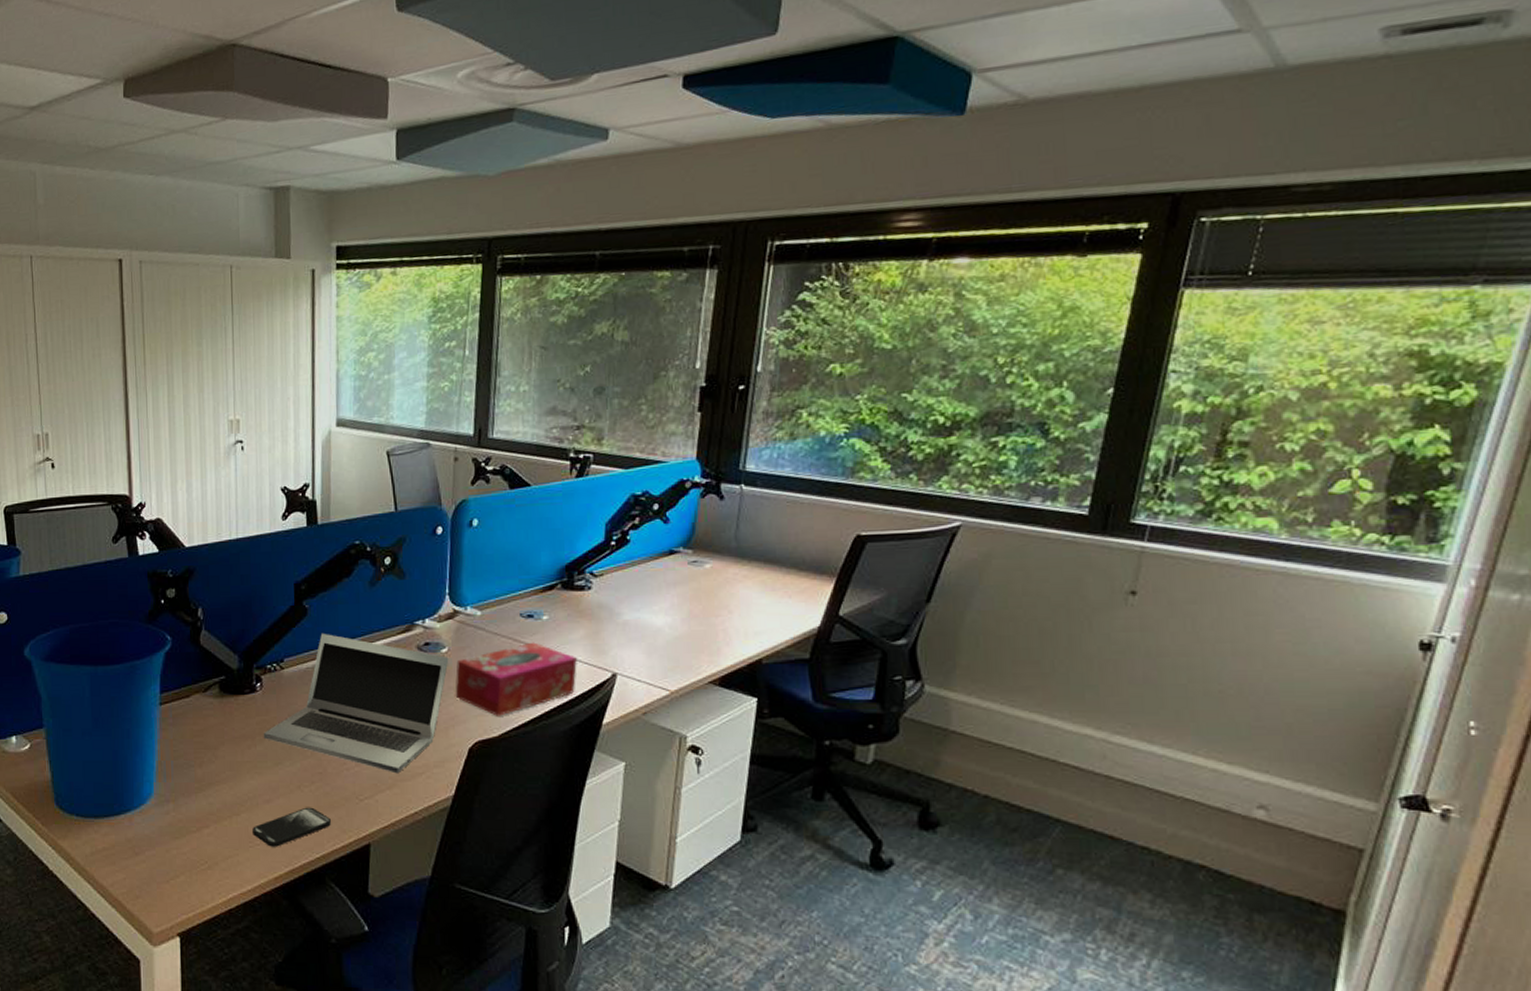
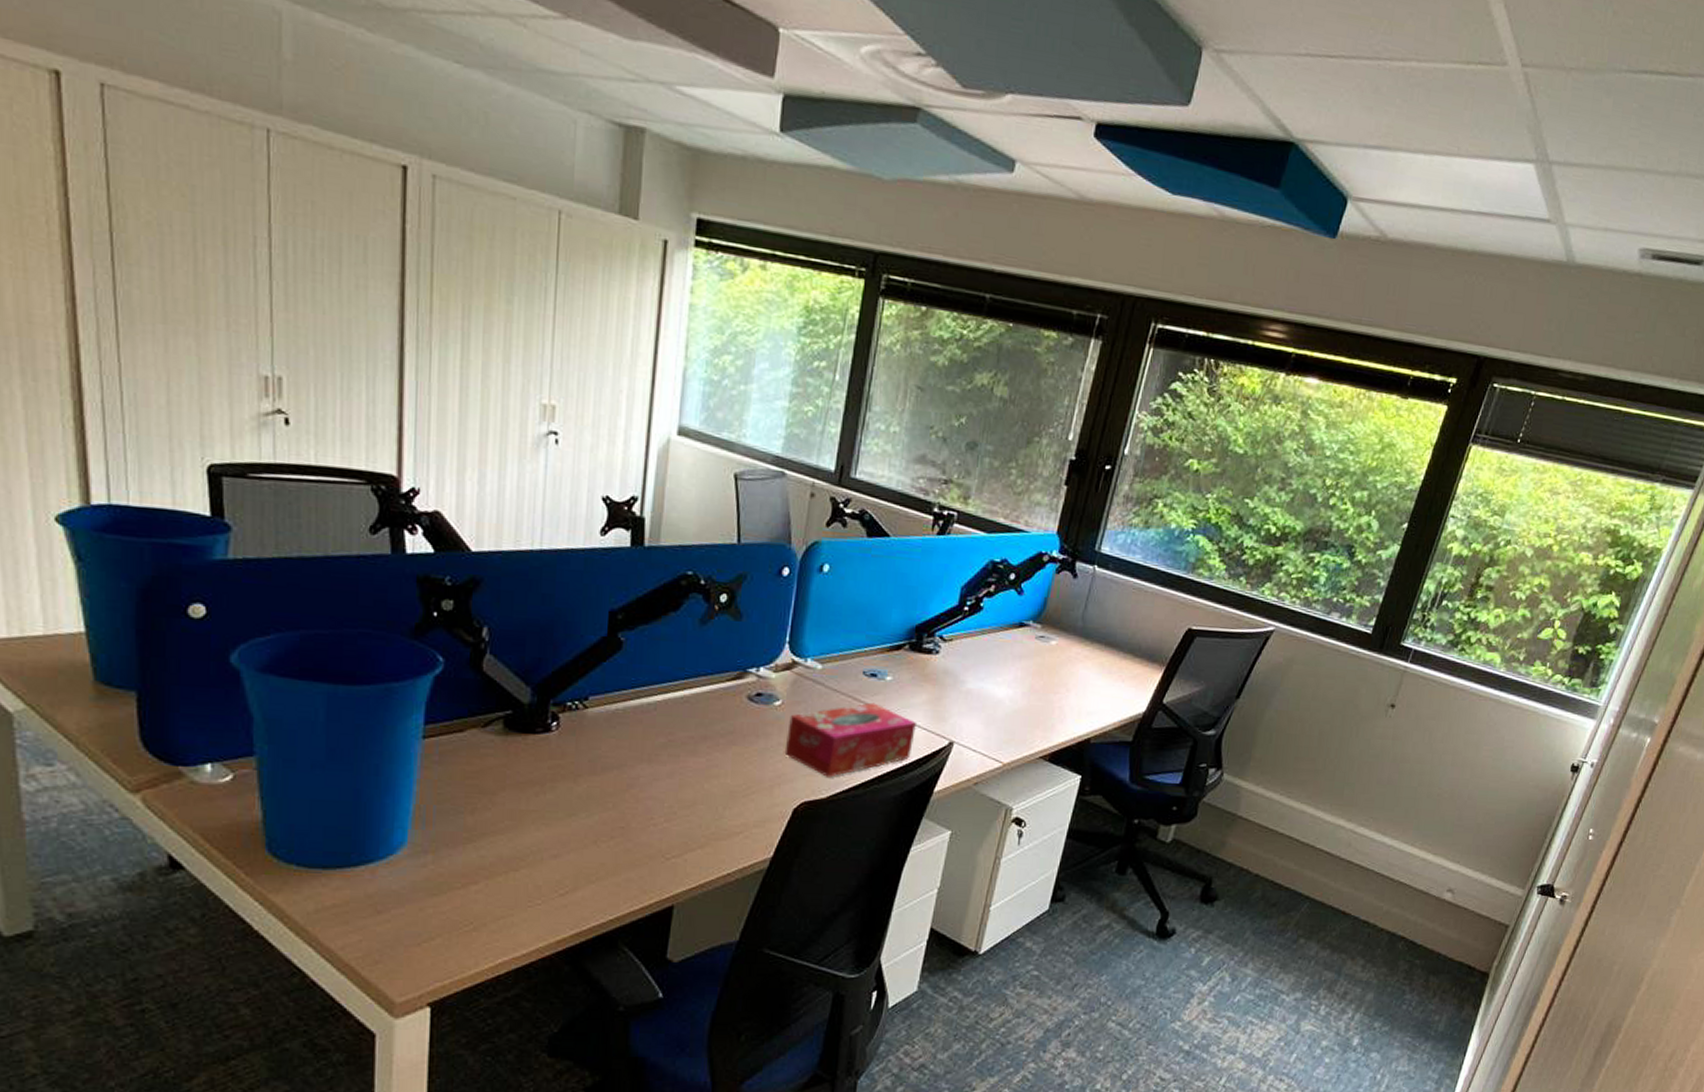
smartphone: present [253,807,331,847] -> none [533,864,630,907]
laptop: present [263,633,449,774] -> none [555,671,782,832]

